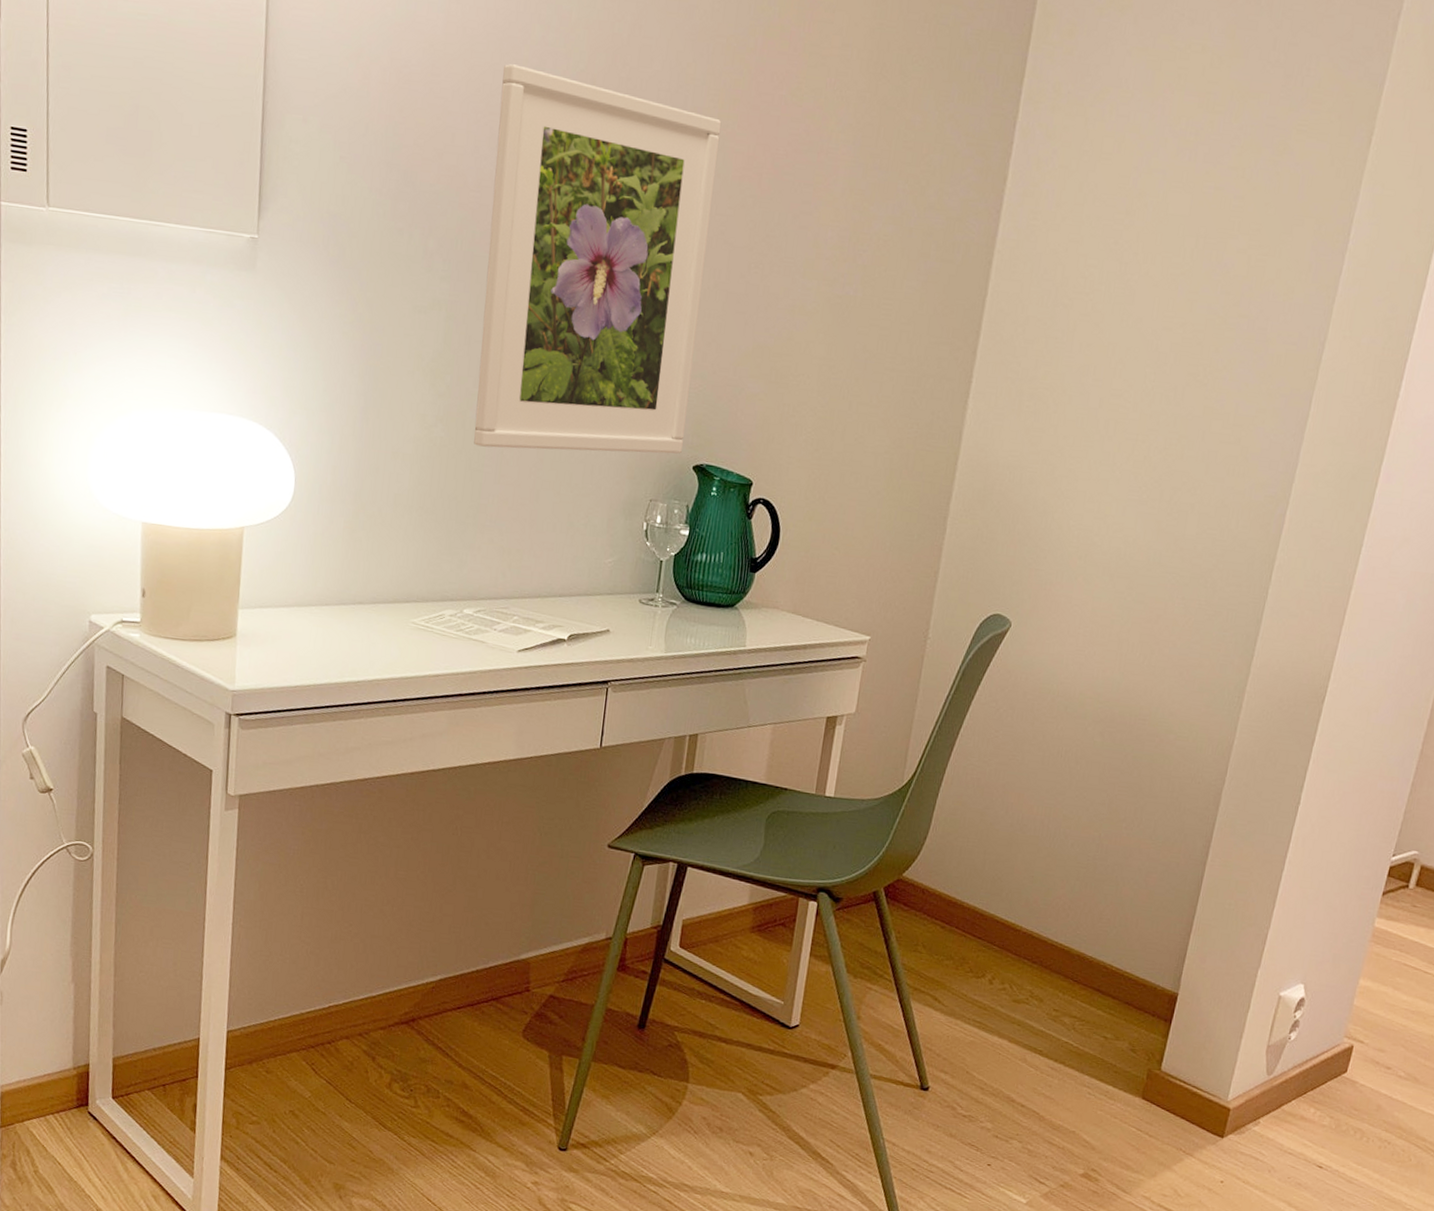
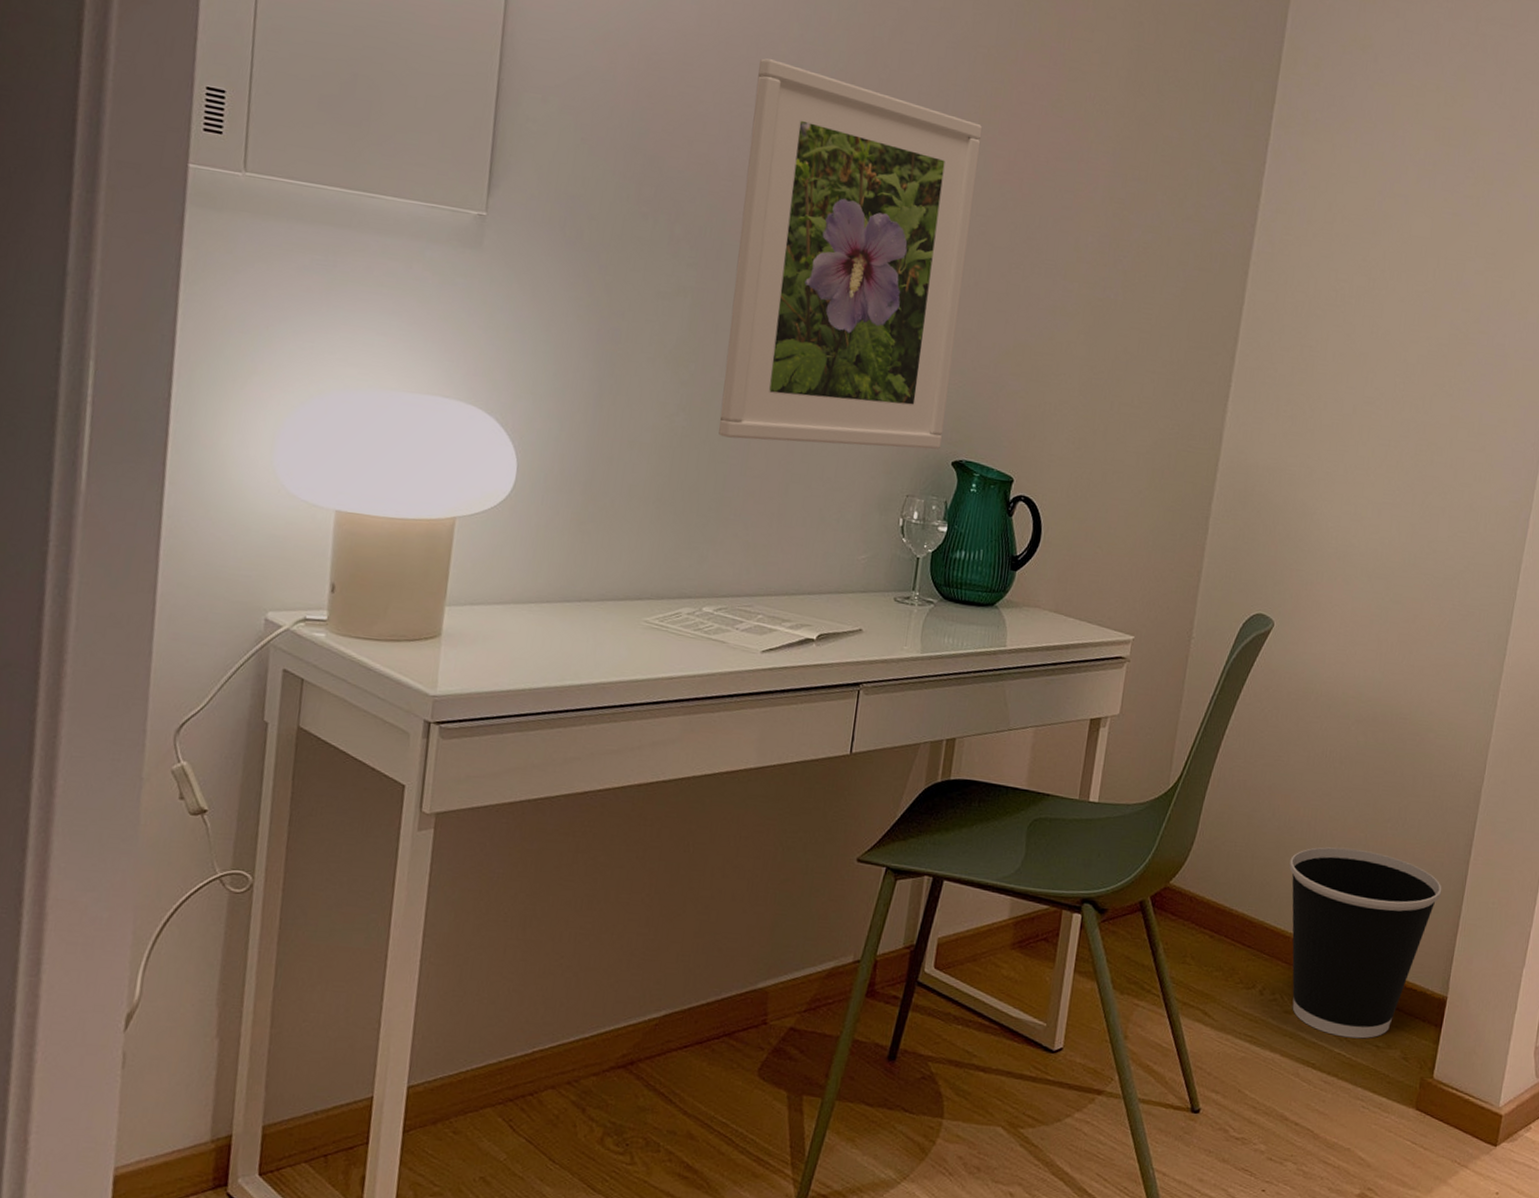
wastebasket: none [1021,845,1177,1030] -> present [1289,847,1442,1039]

